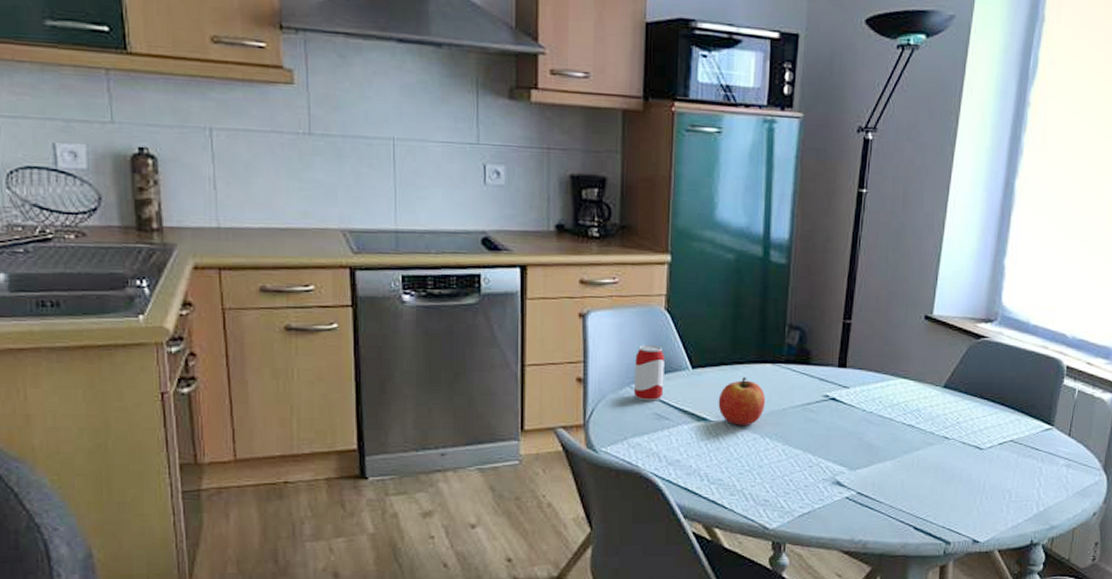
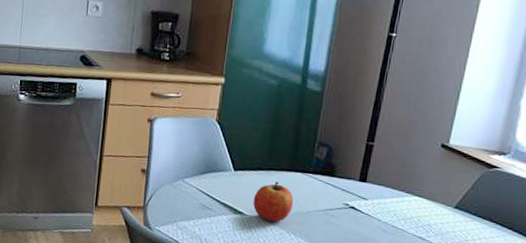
beverage can: present [633,345,665,401] -> none [184,148,213,194]

